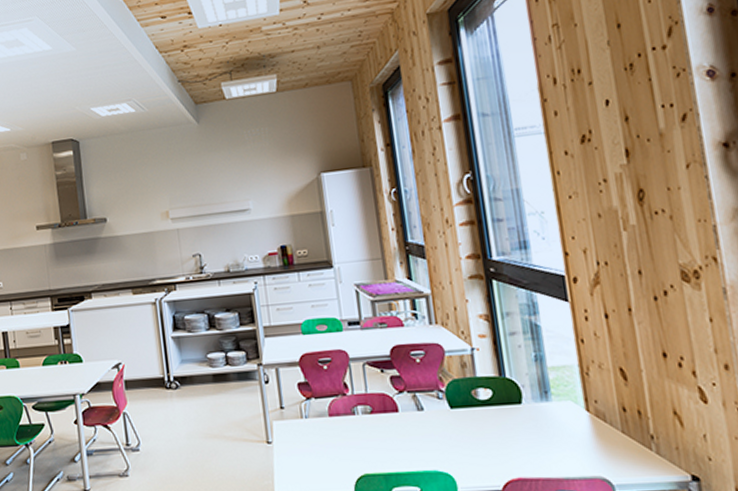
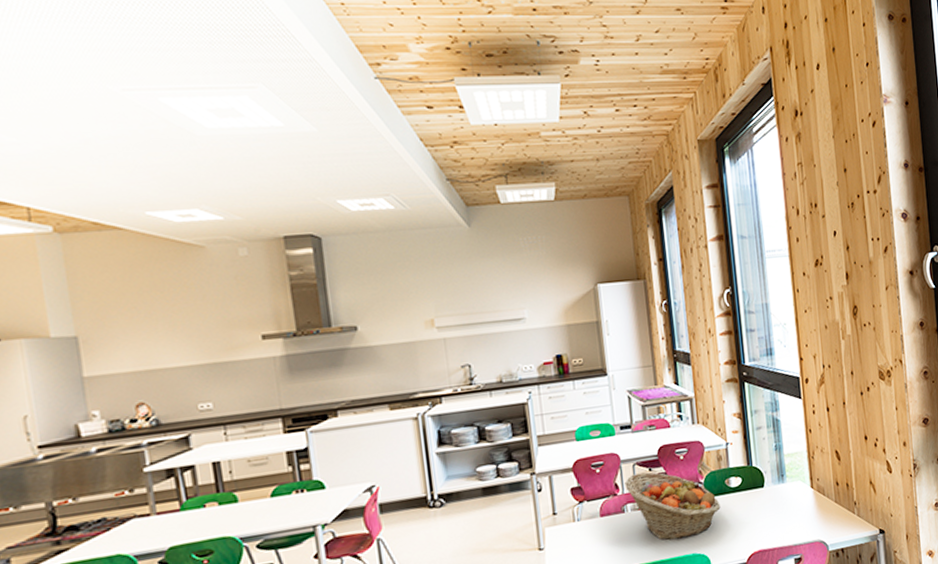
fruit basket: none [354,373,467,453] -> present [624,472,721,541]

